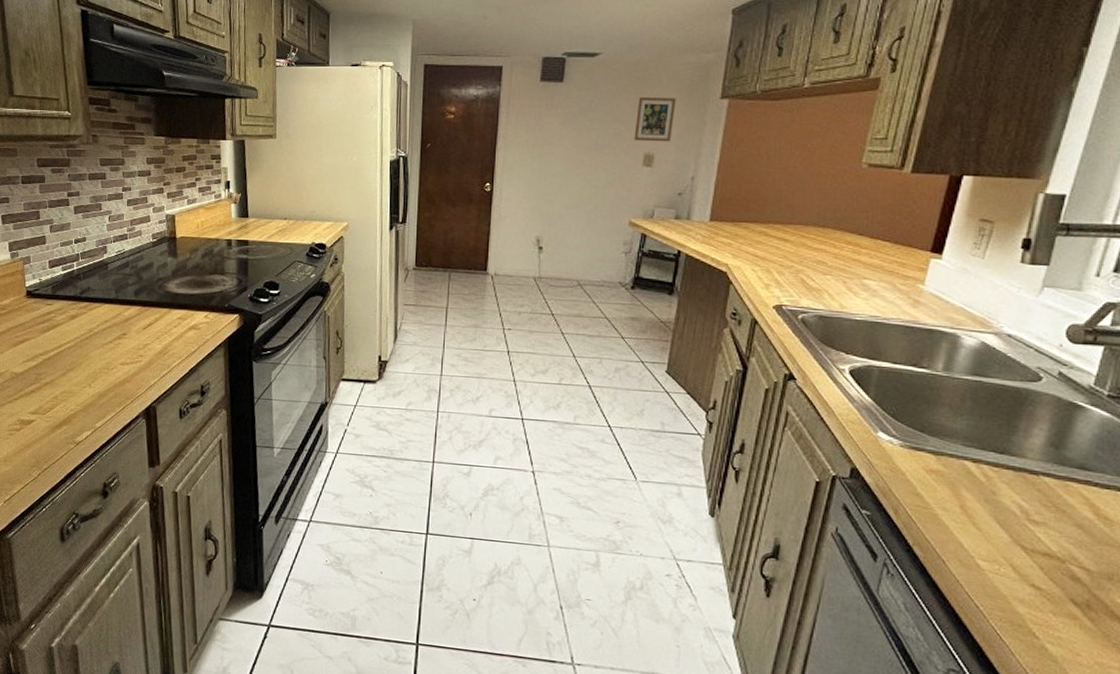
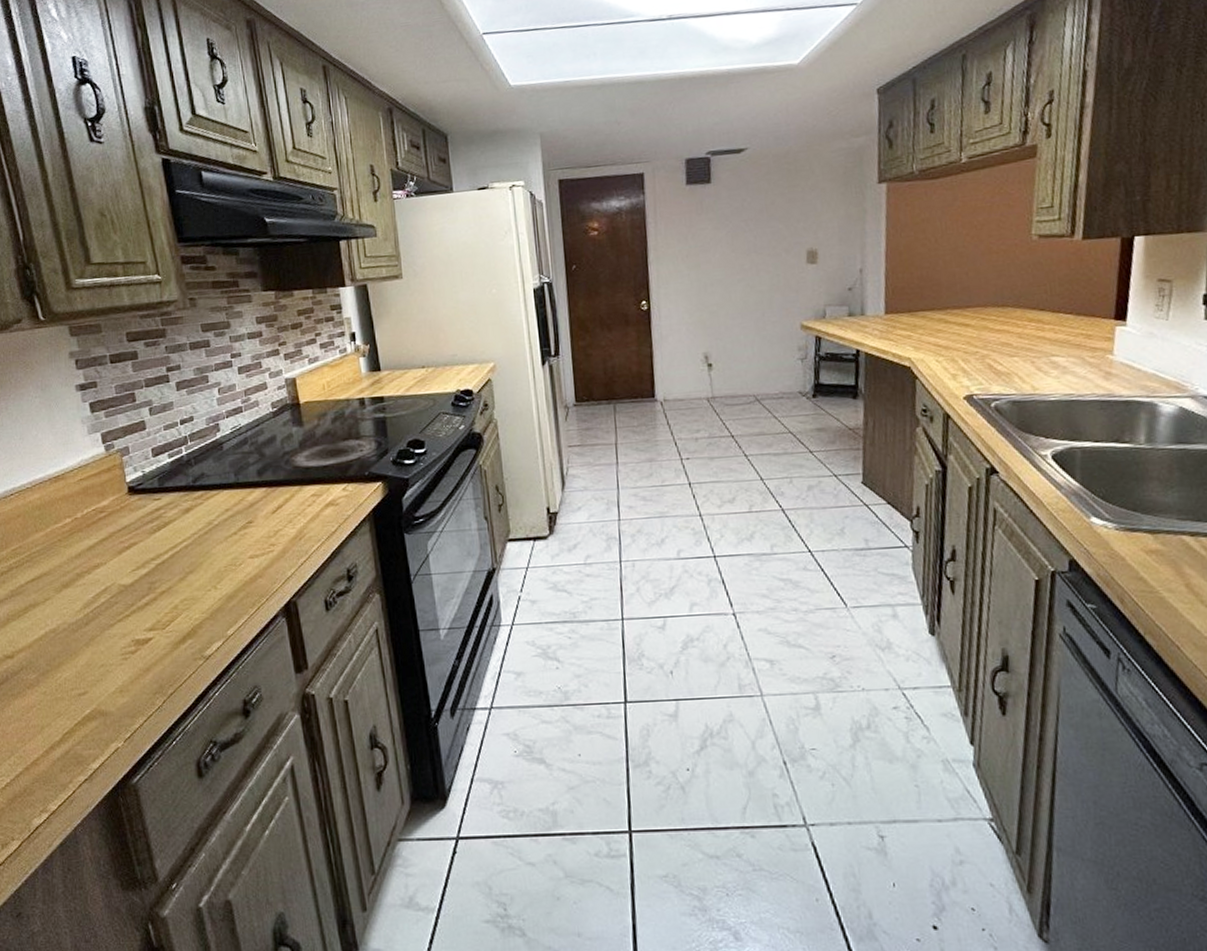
picture frame: present [634,96,676,142] -> none [792,187,833,238]

